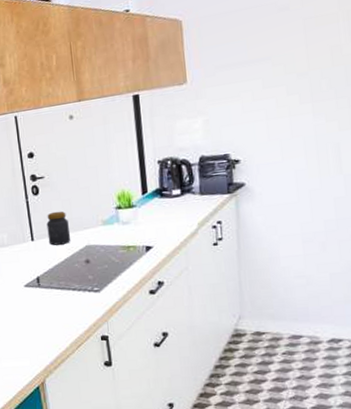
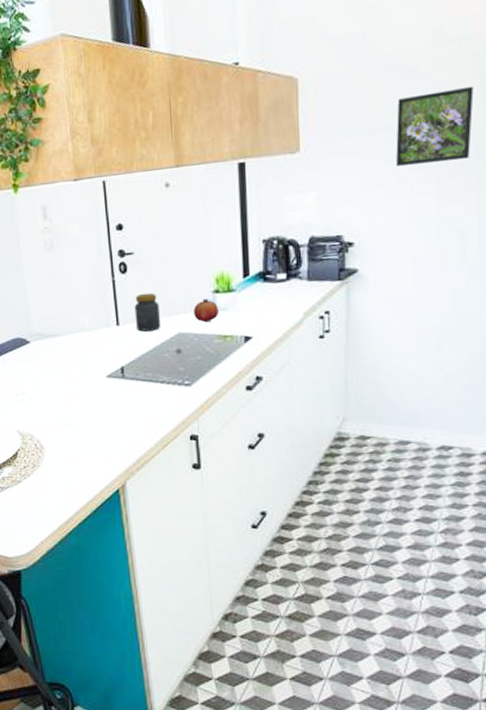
fruit: none [98,214,122,235] -> present [193,299,220,323]
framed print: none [272,19,341,91] -> present [396,86,474,166]

